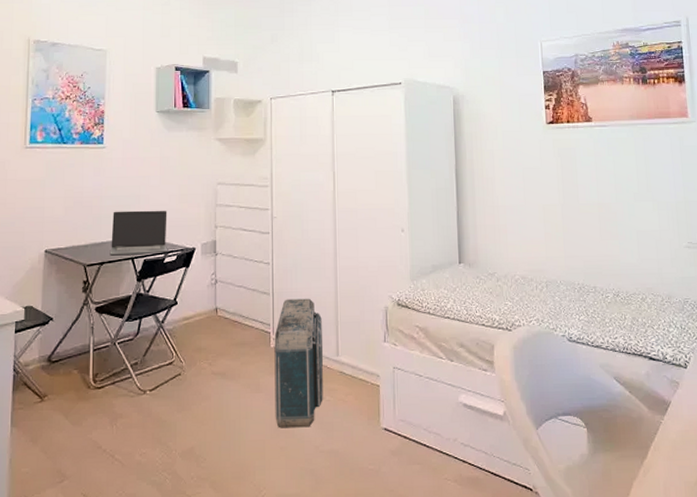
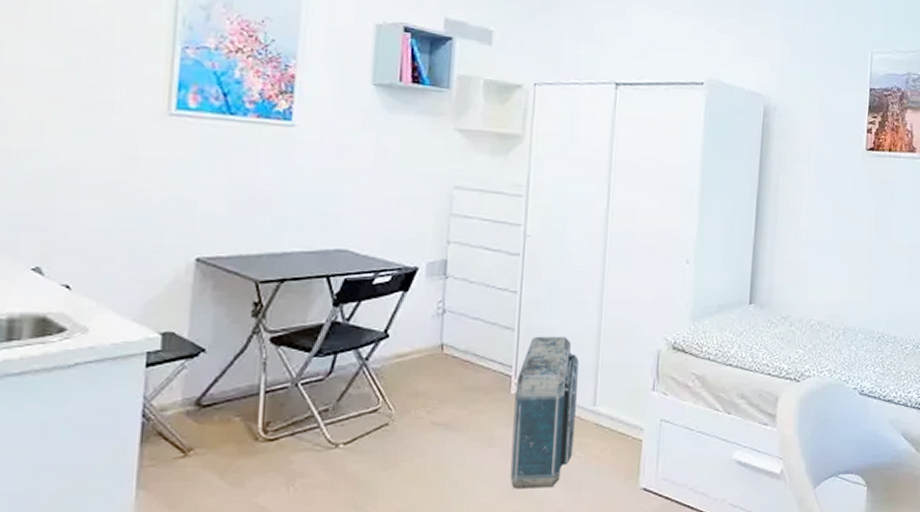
laptop: present [109,210,168,256] -> none [294,212,382,272]

